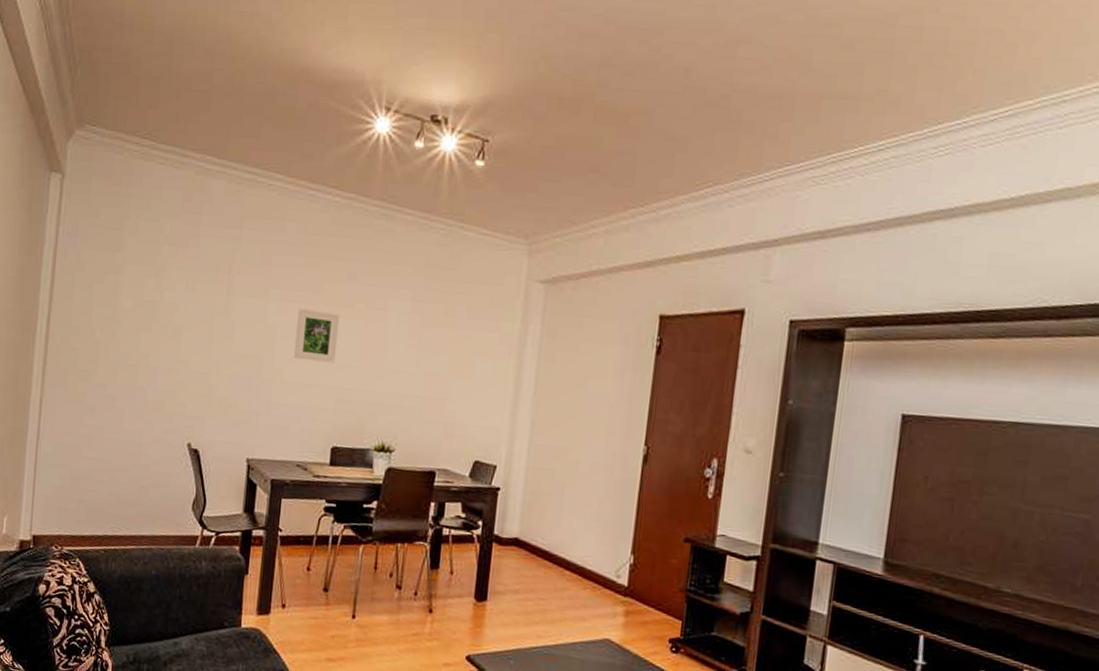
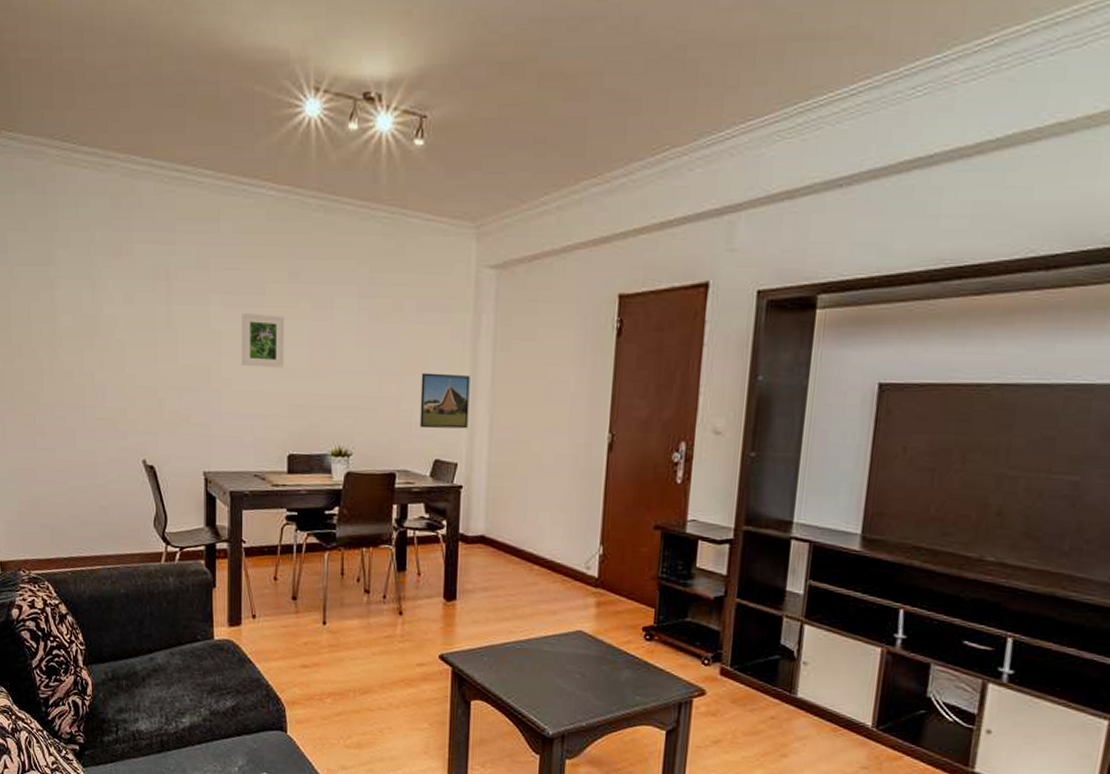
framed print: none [462,376,514,433] -> present [419,372,470,429]

